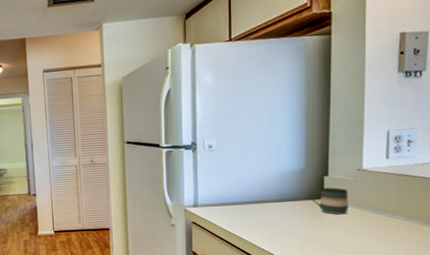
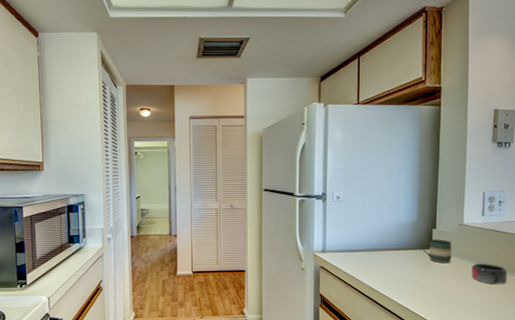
mug: none [374,213,420,237] -> present [471,263,508,285]

